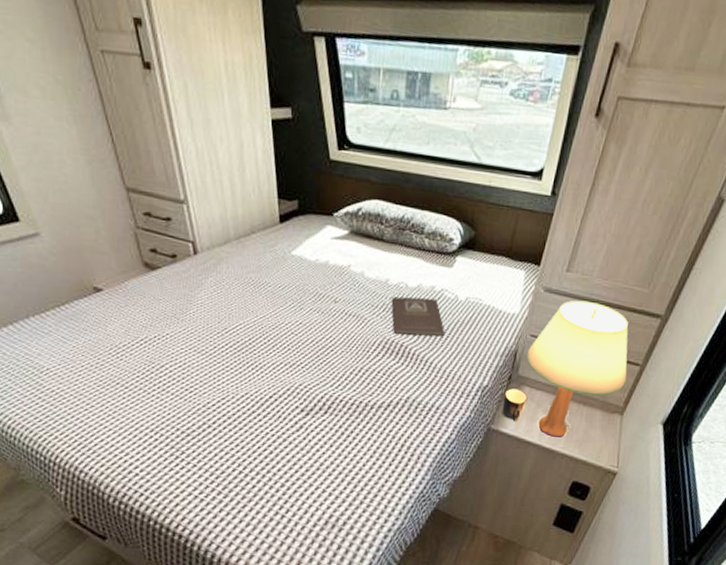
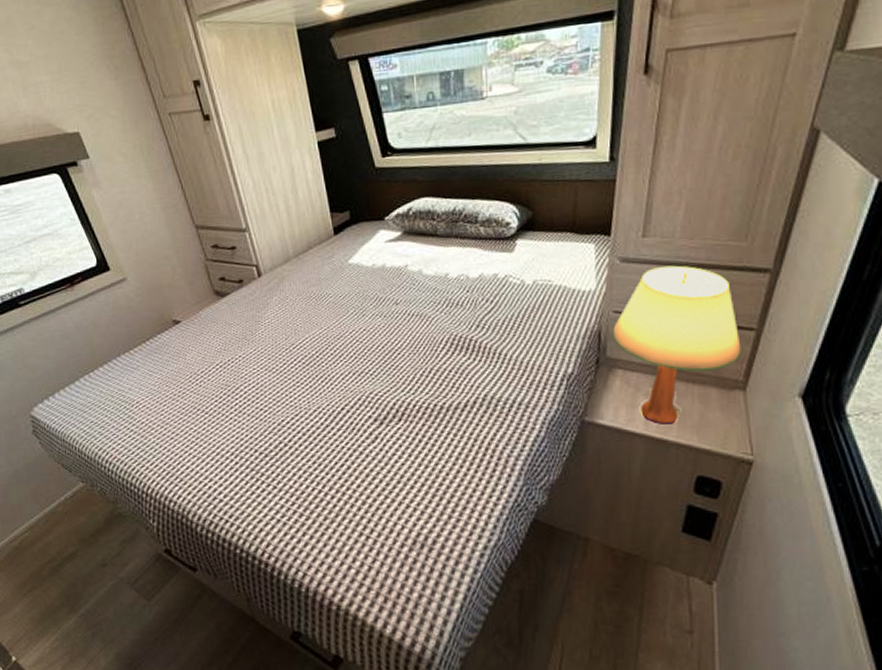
book: present [391,296,445,336] -> none [453,286,516,328]
mug: present [501,388,528,422] -> none [594,373,623,411]

